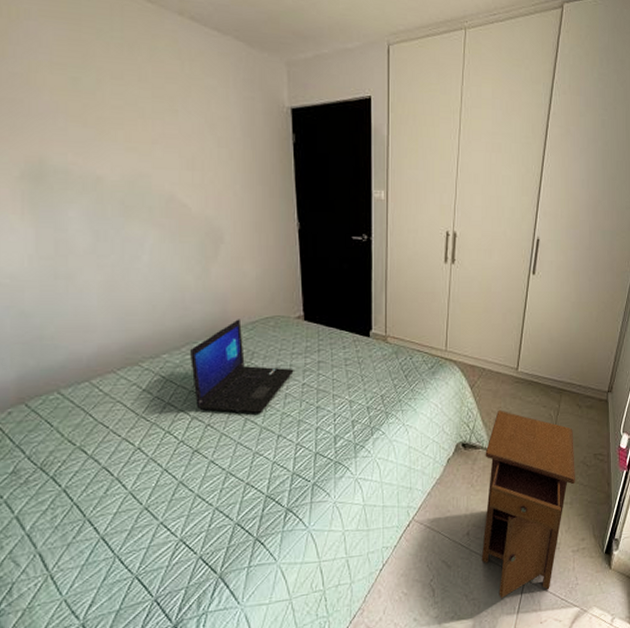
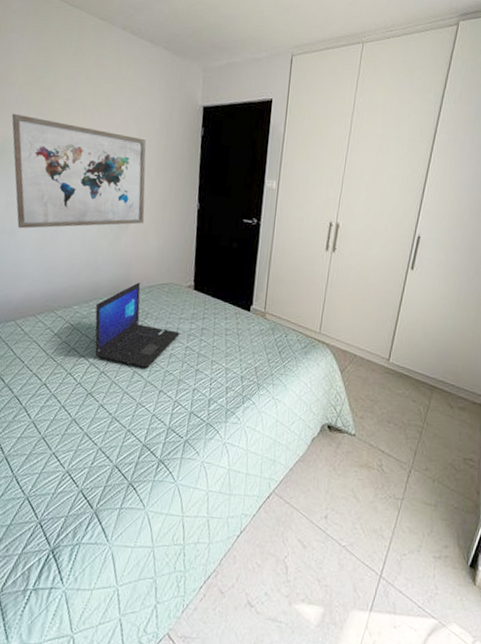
wall art: none [44,126,237,270] -> present [11,113,147,229]
nightstand: present [481,409,575,598] -> none [337,397,443,594]

